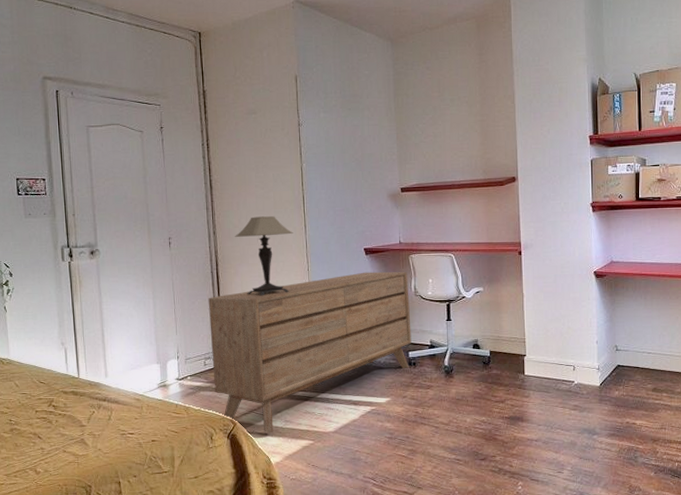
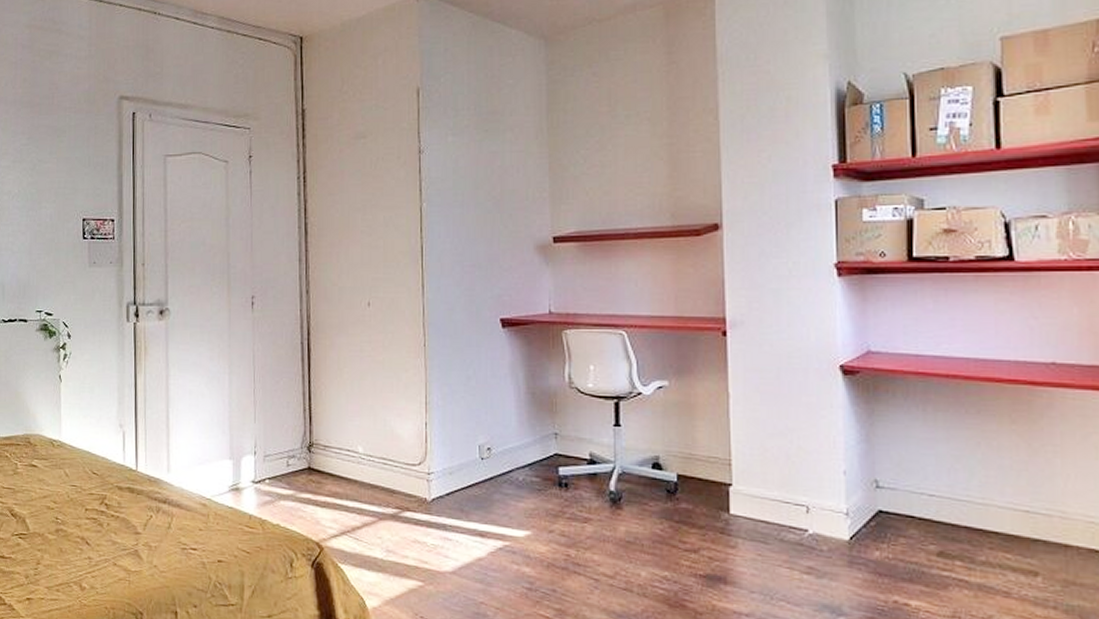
dresser: present [208,271,412,433] -> none [295,351,563,566]
table lamp: present [235,216,293,296] -> none [333,272,407,378]

